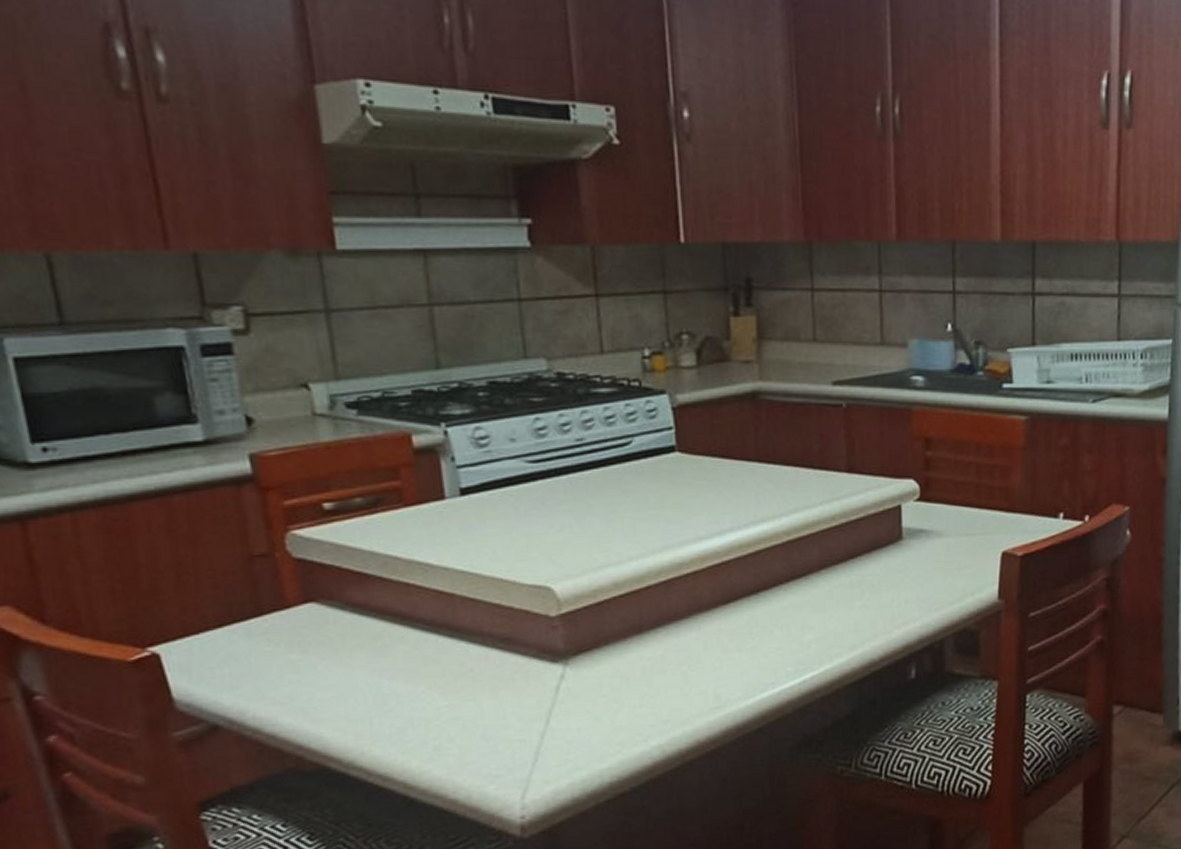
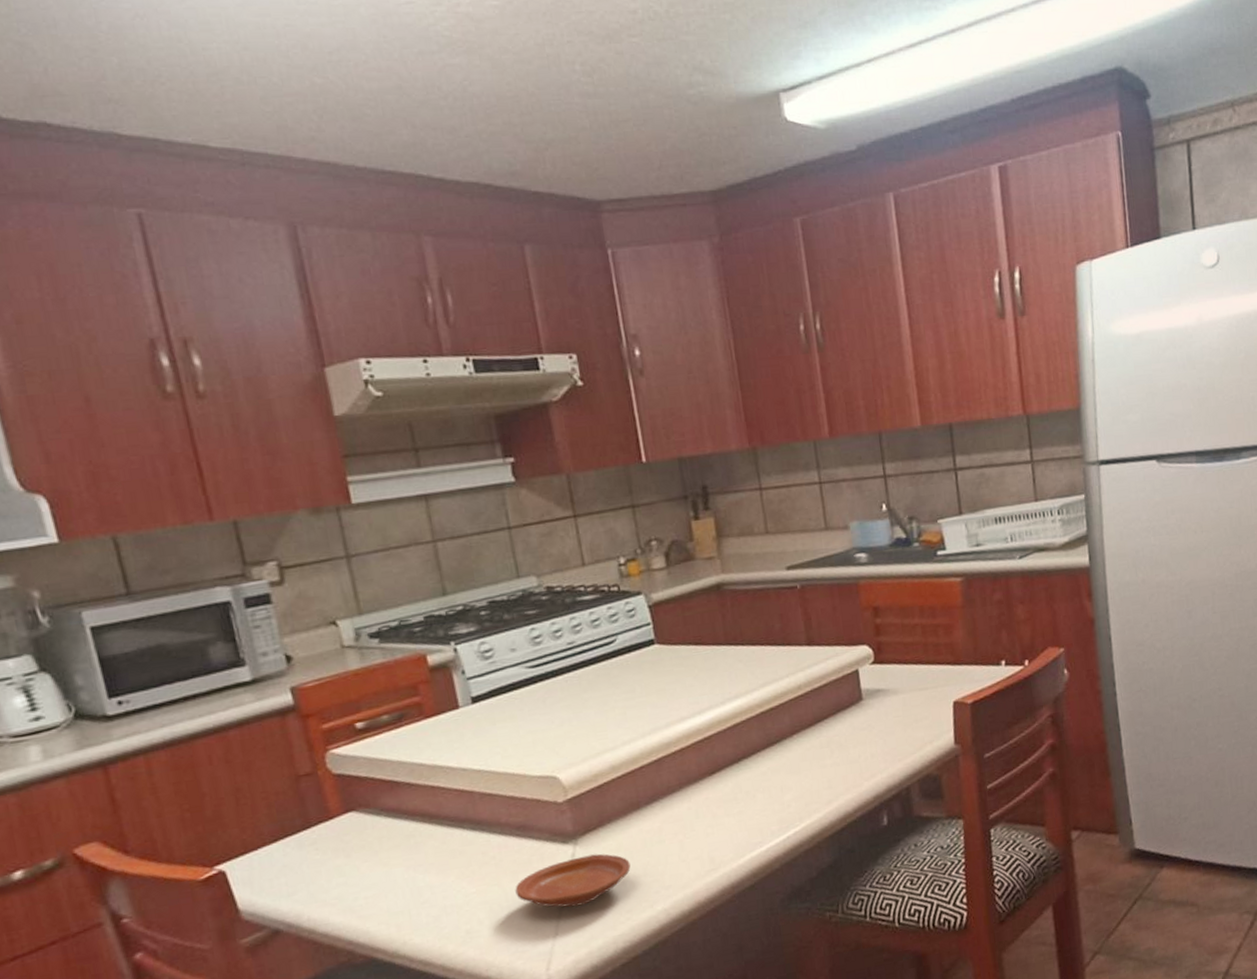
plate: none [493,677,626,733] -> present [515,853,631,908]

